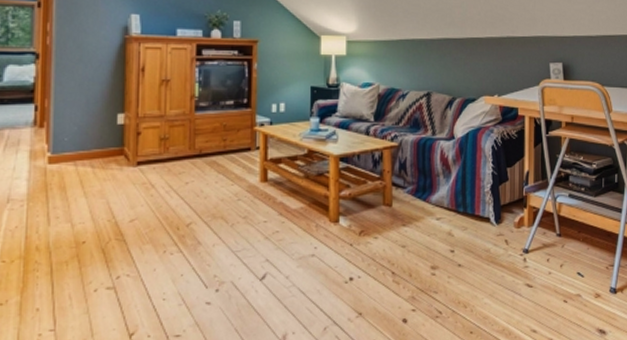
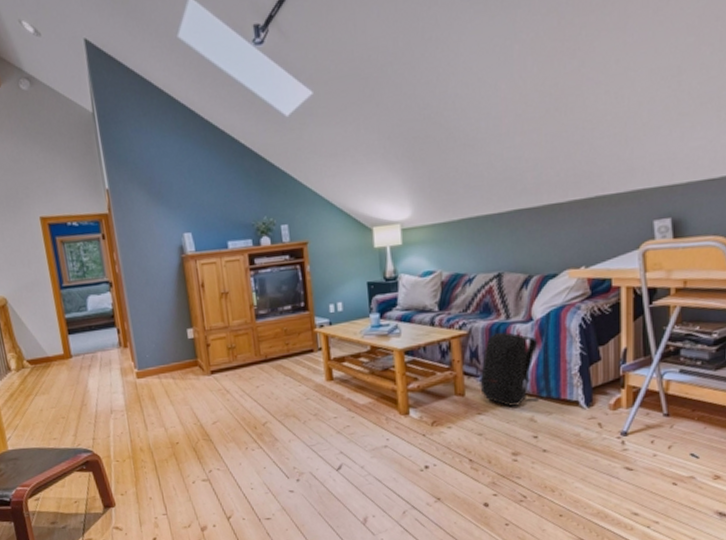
backpack: none [406,146,458,219] -> present [480,332,538,406]

